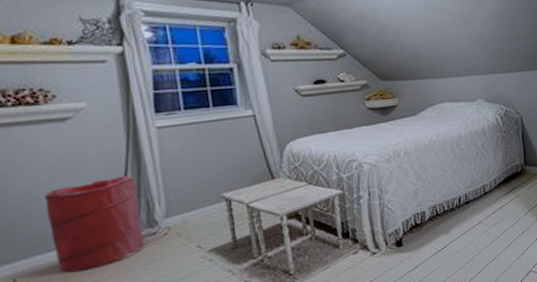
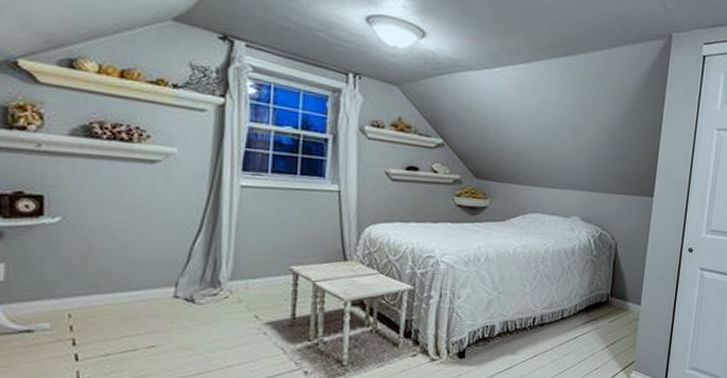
laundry hamper: present [45,175,144,273] -> none [114,229,208,320]

